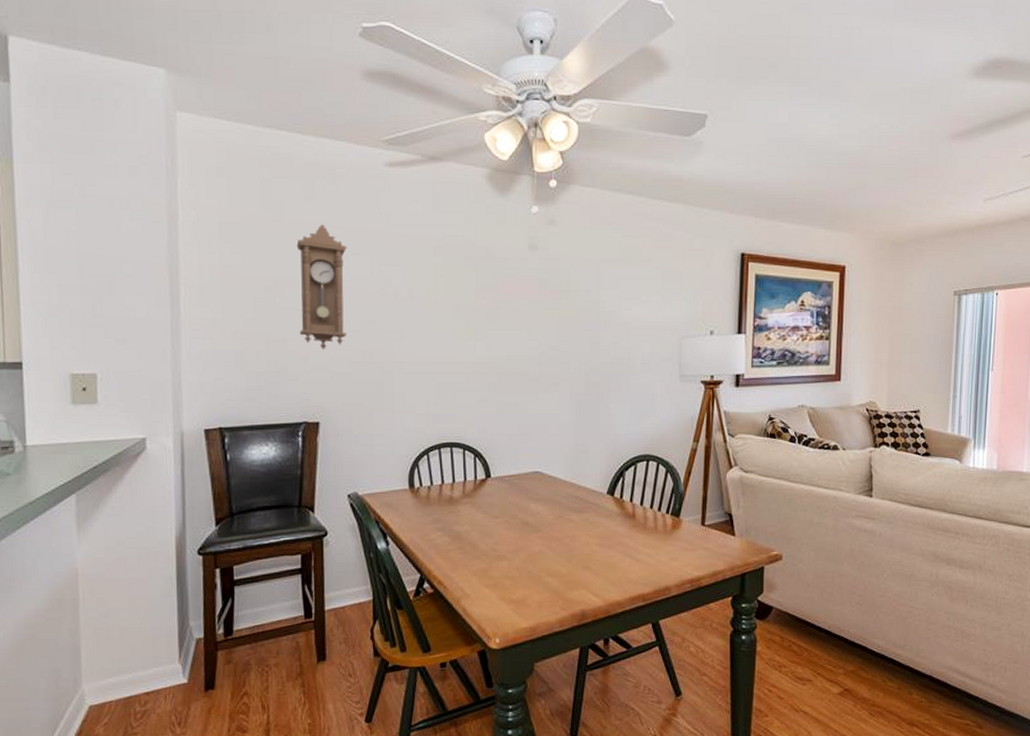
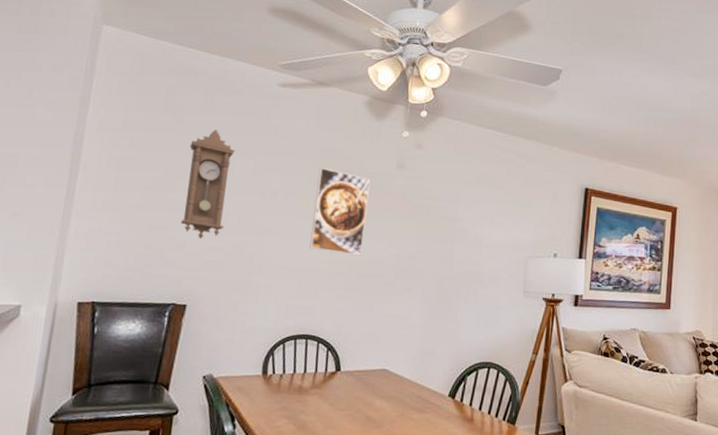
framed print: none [442,256,501,353] -> present [310,167,370,256]

